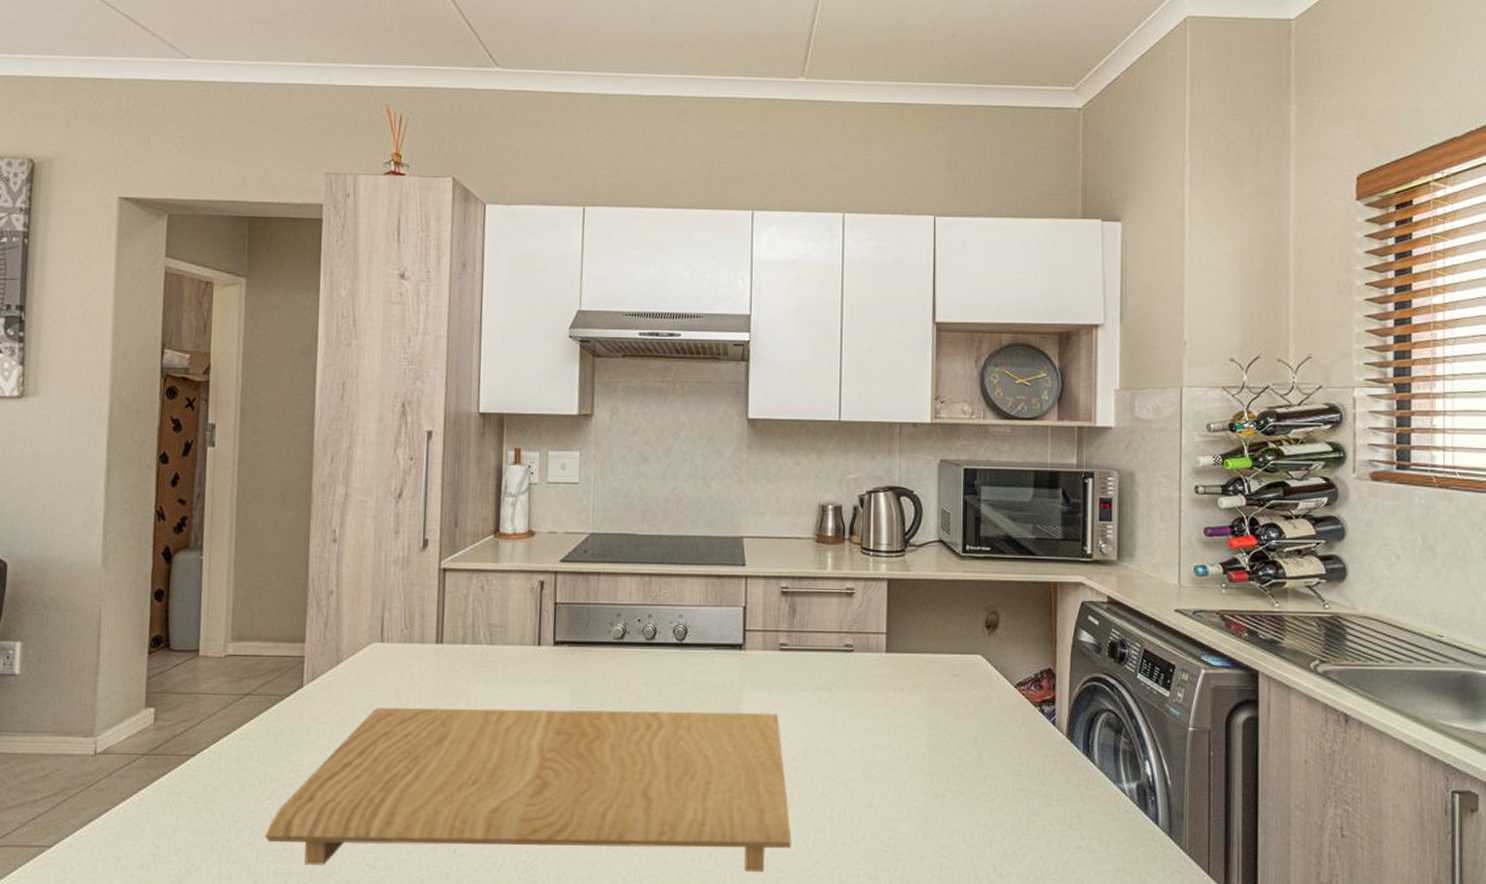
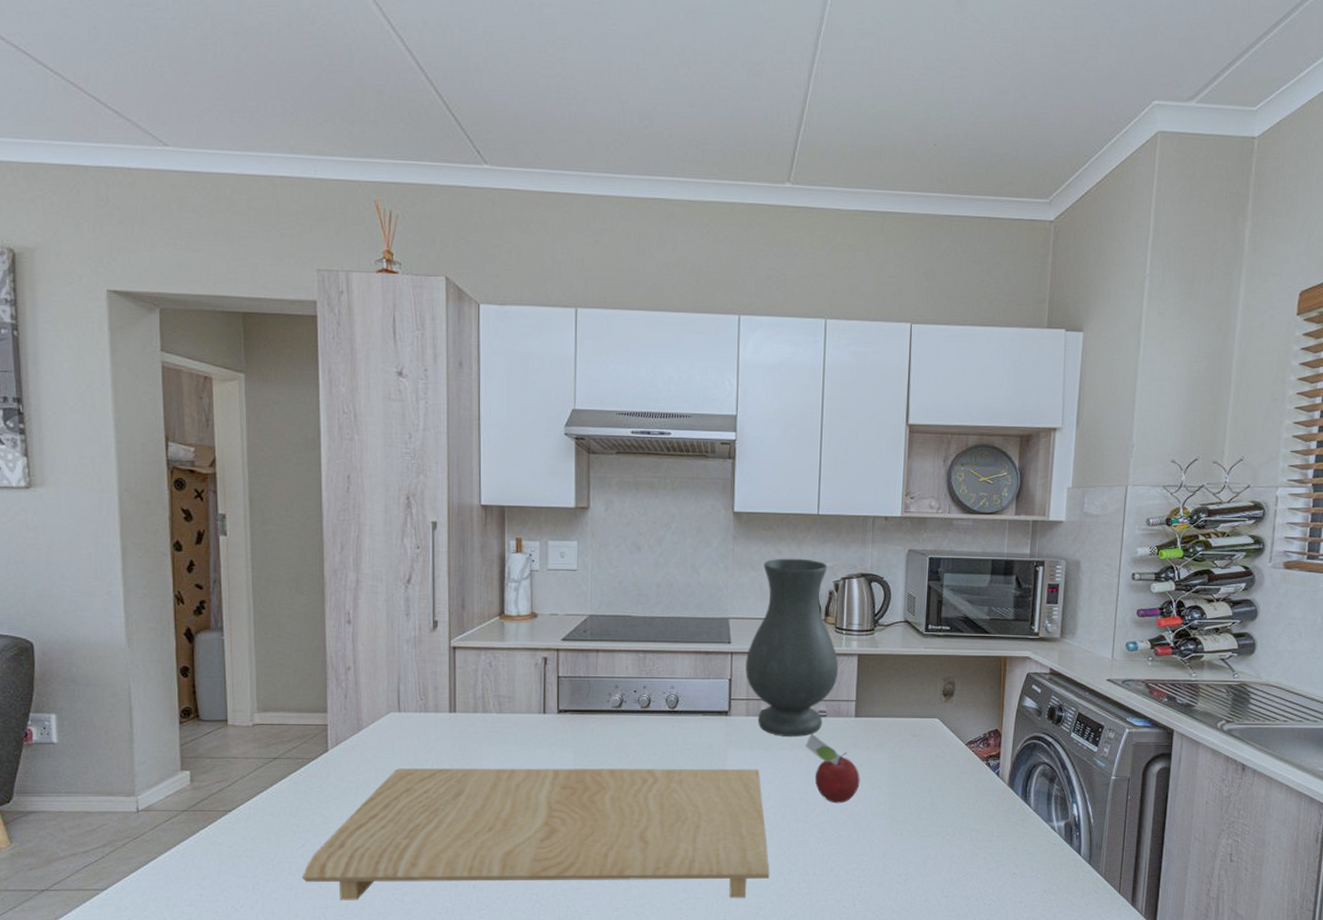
vase: none [762,469,866,675] -> present [745,558,839,737]
fruit: none [830,671,894,757] -> present [805,733,860,804]

